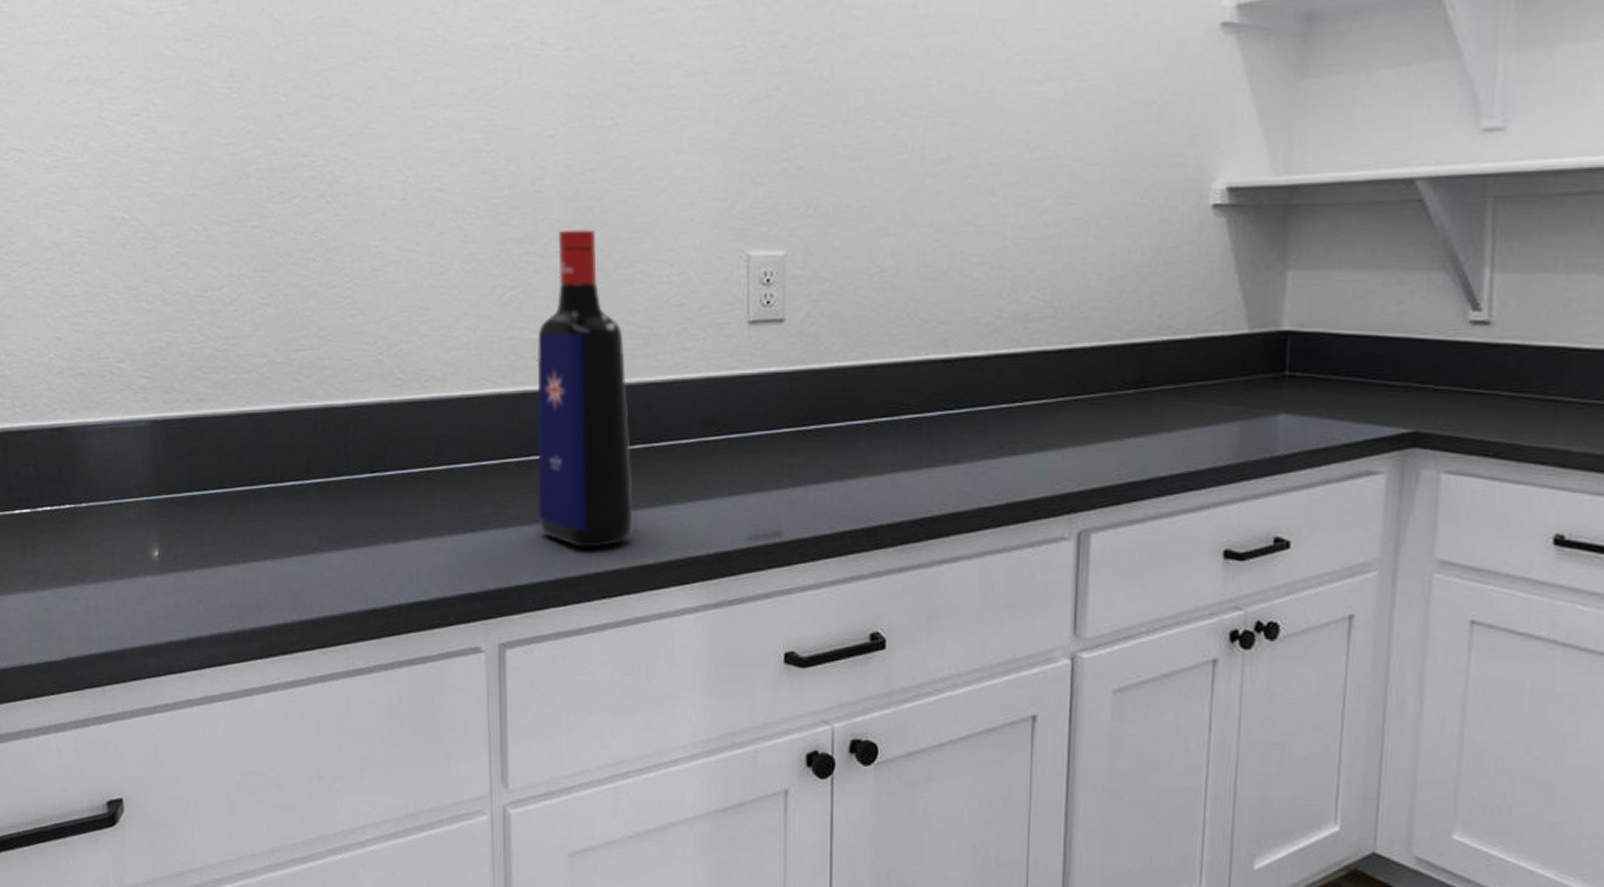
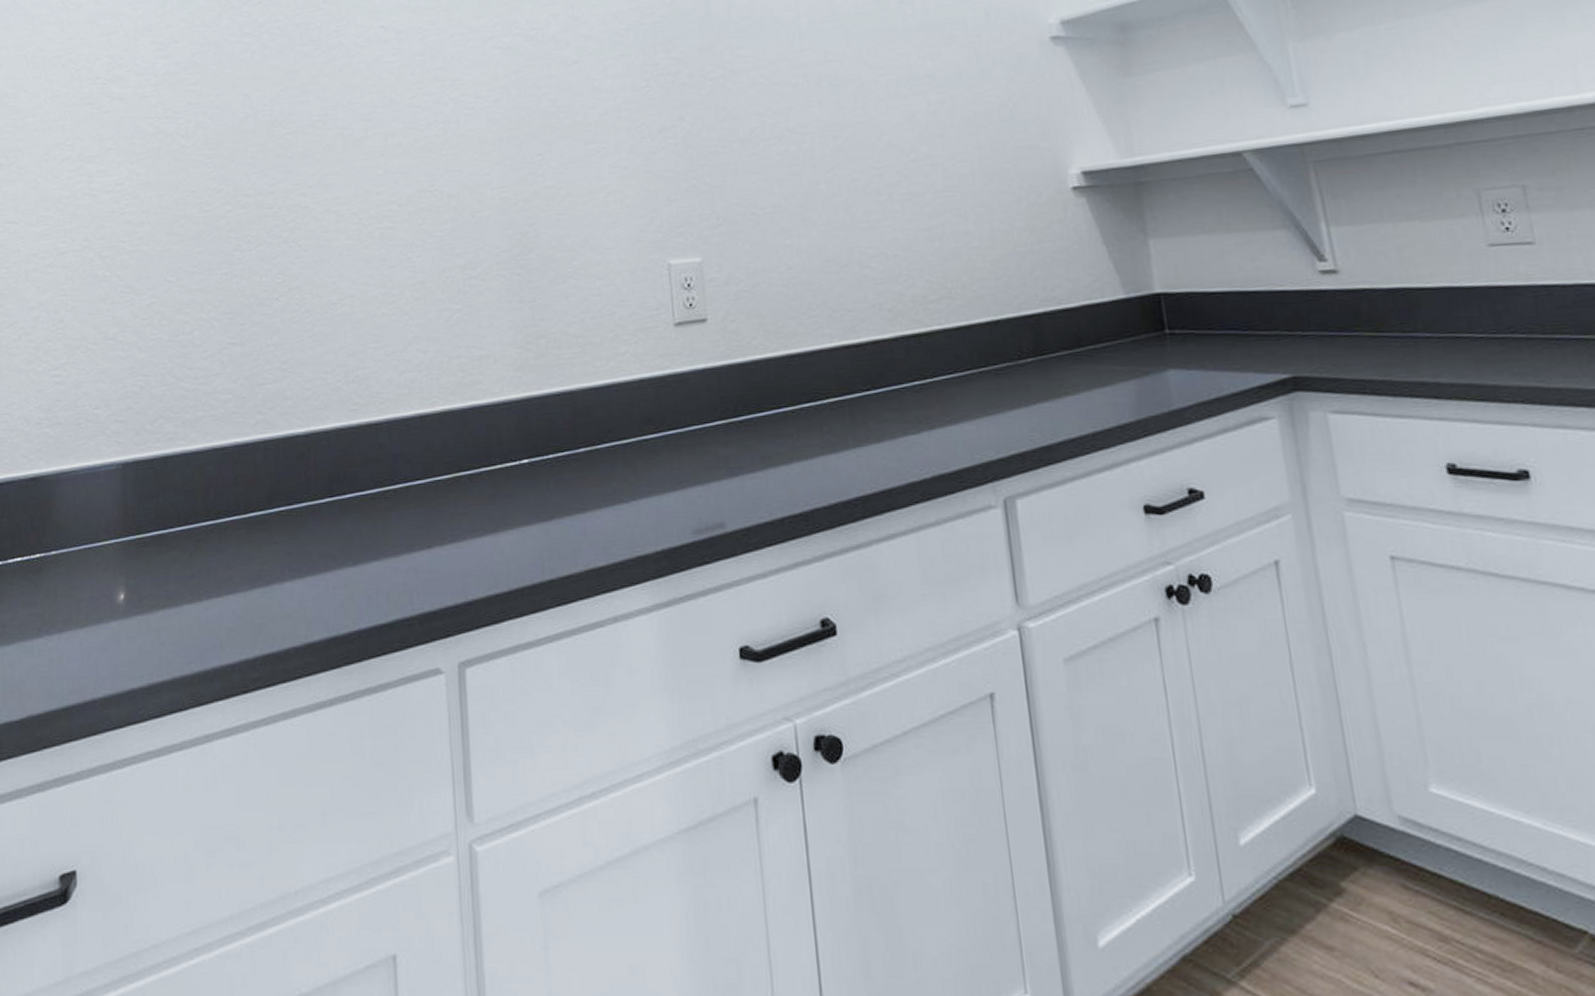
liquor bottle: present [536,229,633,548] -> none [483,252,582,555]

